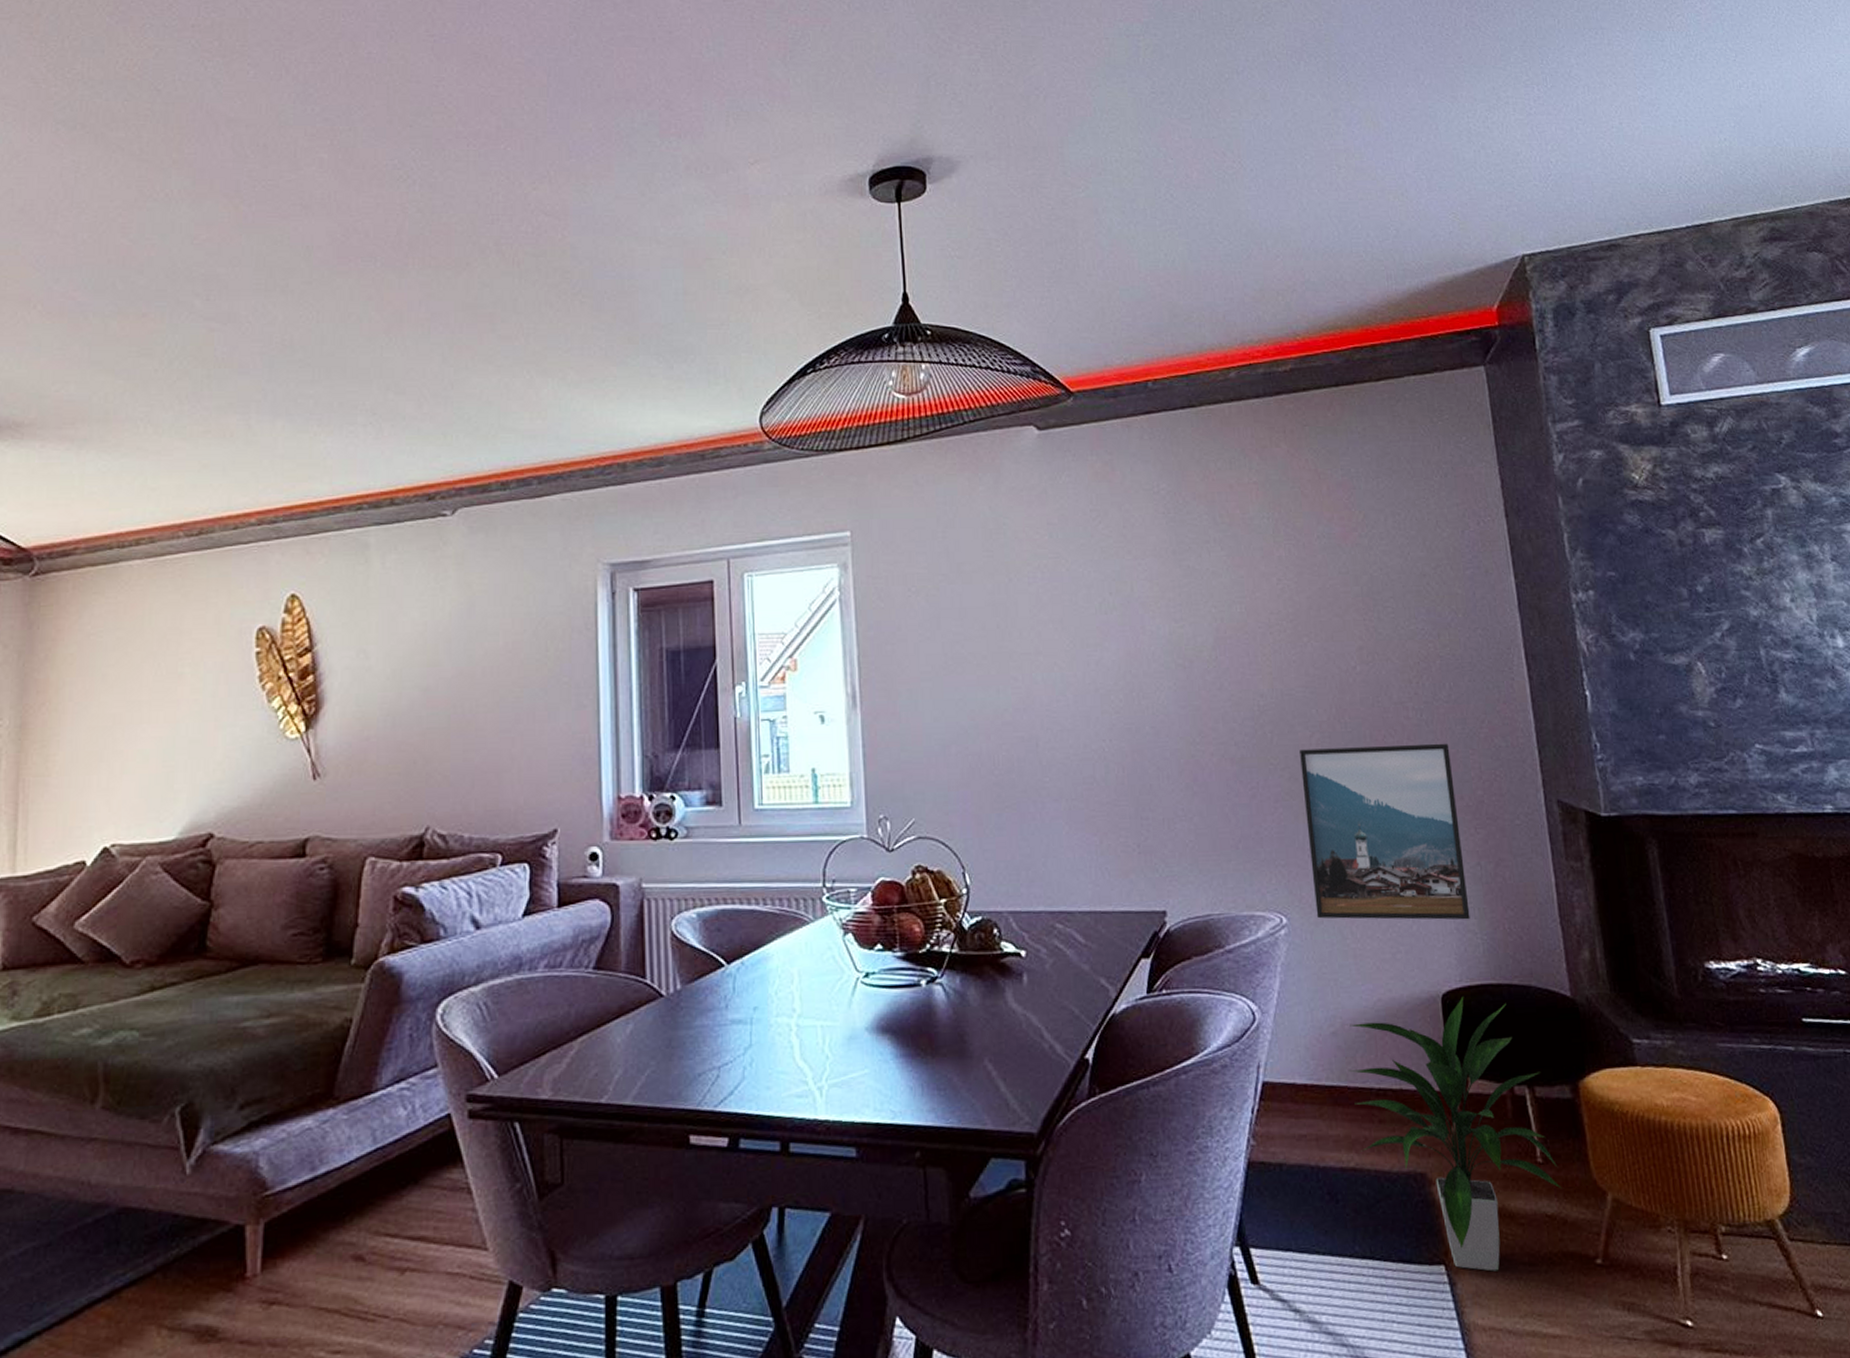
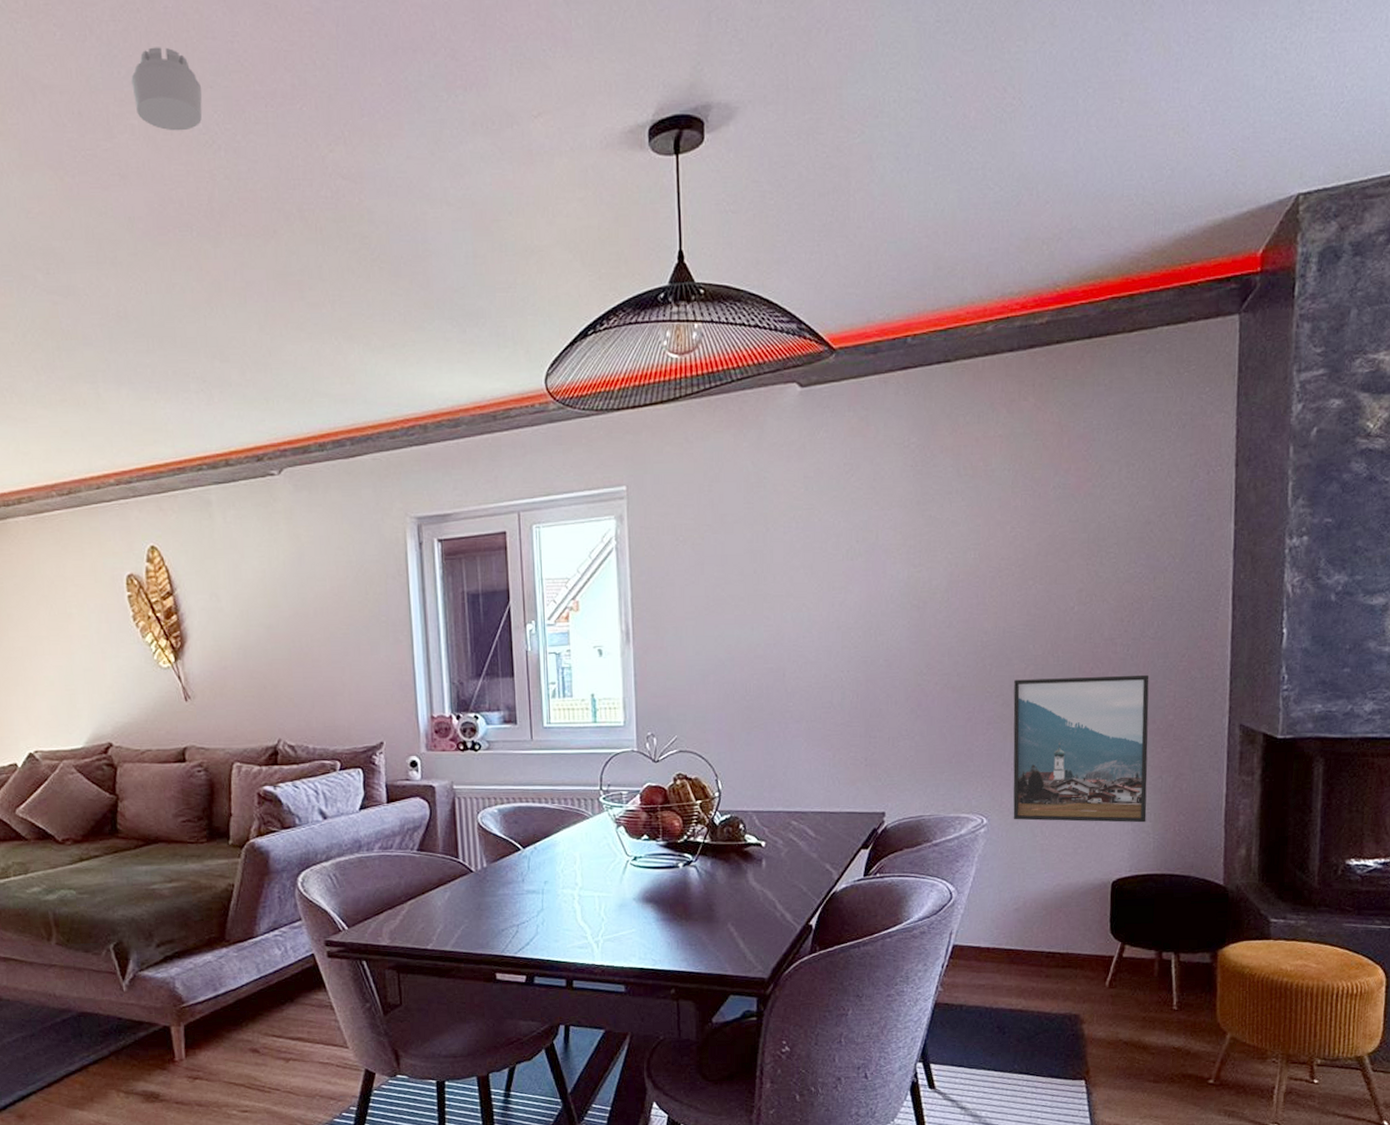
smoke detector: none [325,88,401,166] -> present [131,47,203,131]
indoor plant: present [1345,996,1562,1272] -> none [1026,883,1190,1086]

